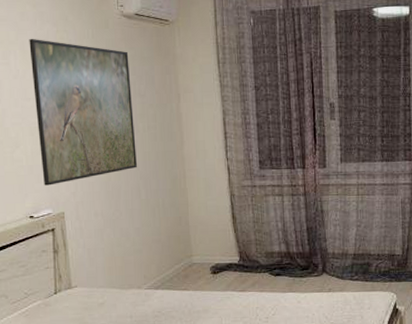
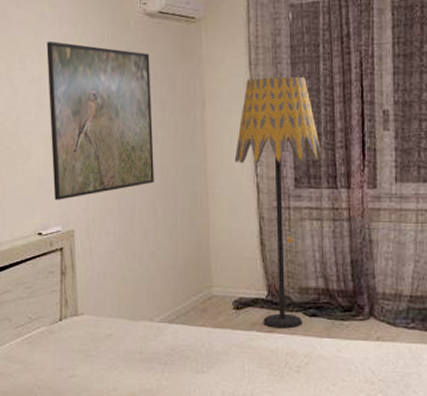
floor lamp: none [207,73,282,288] -> present [234,76,322,329]

